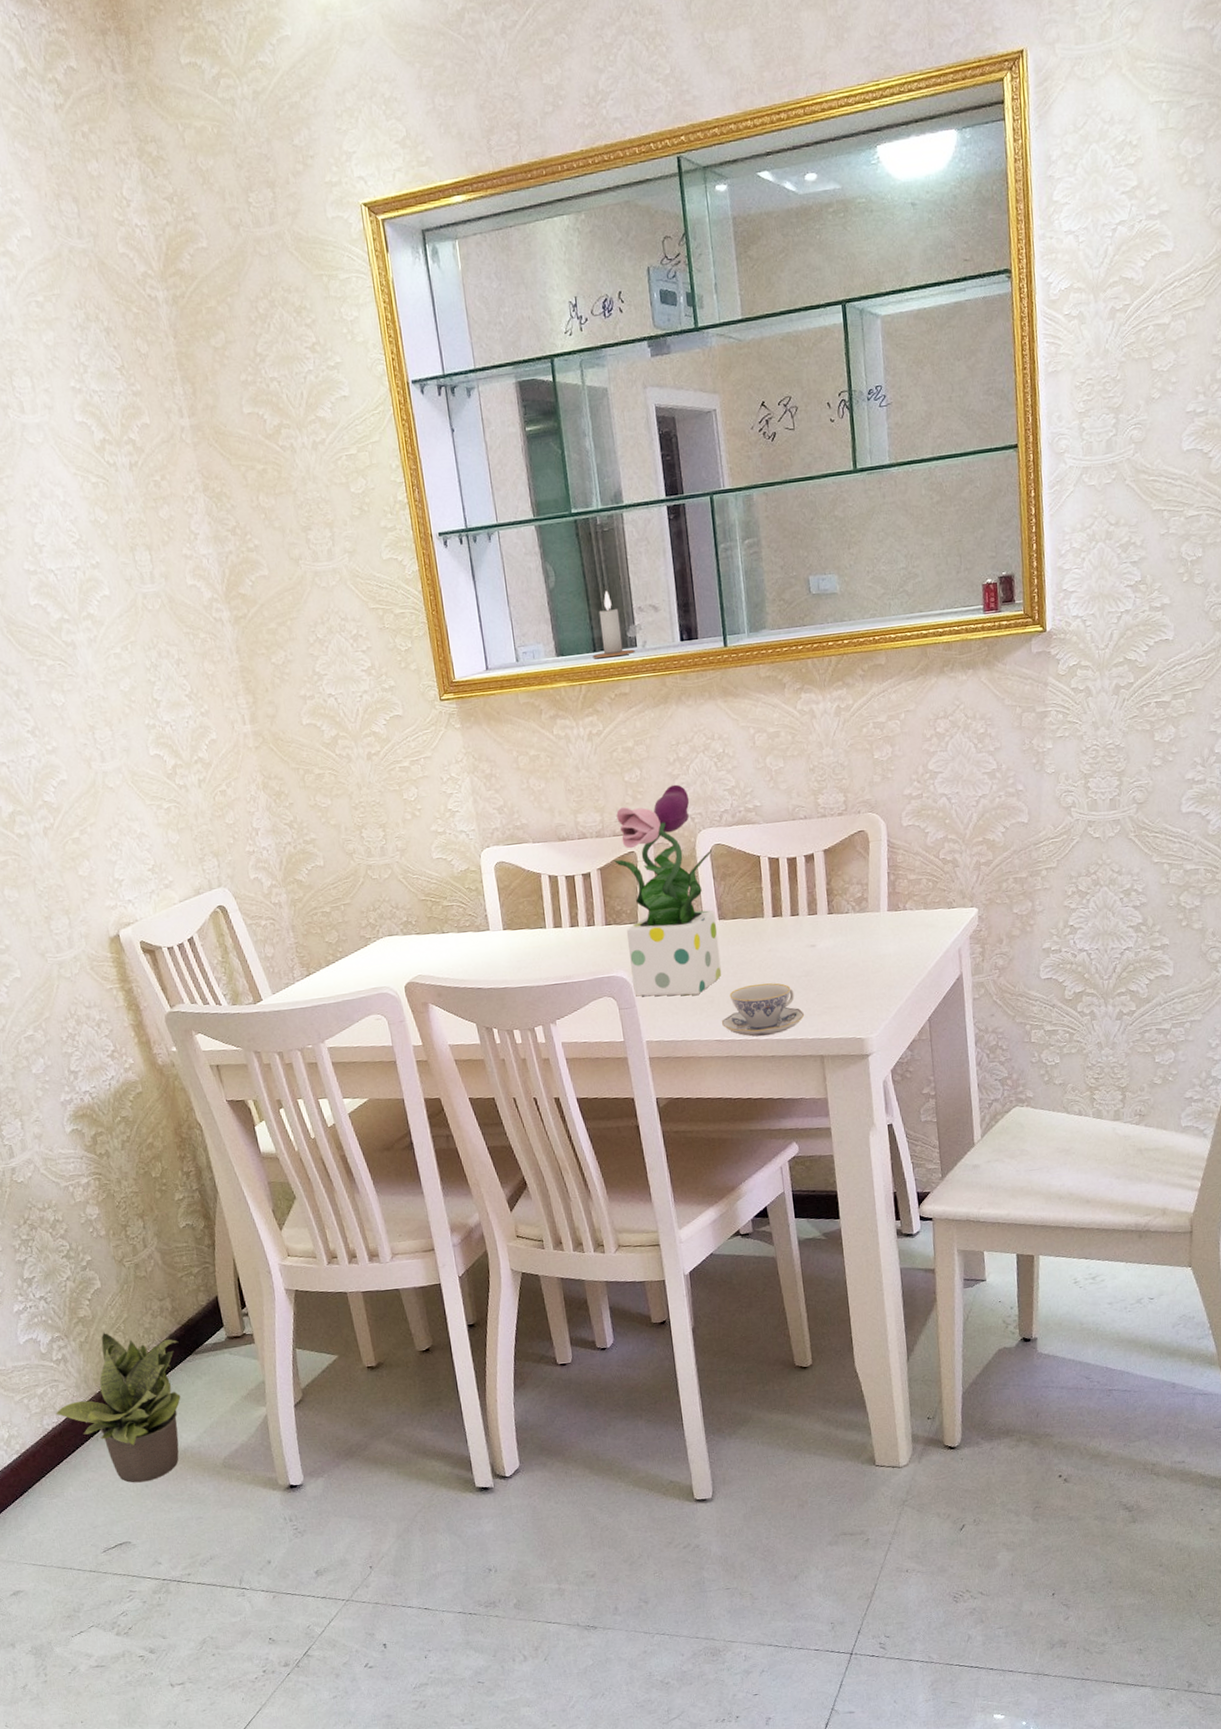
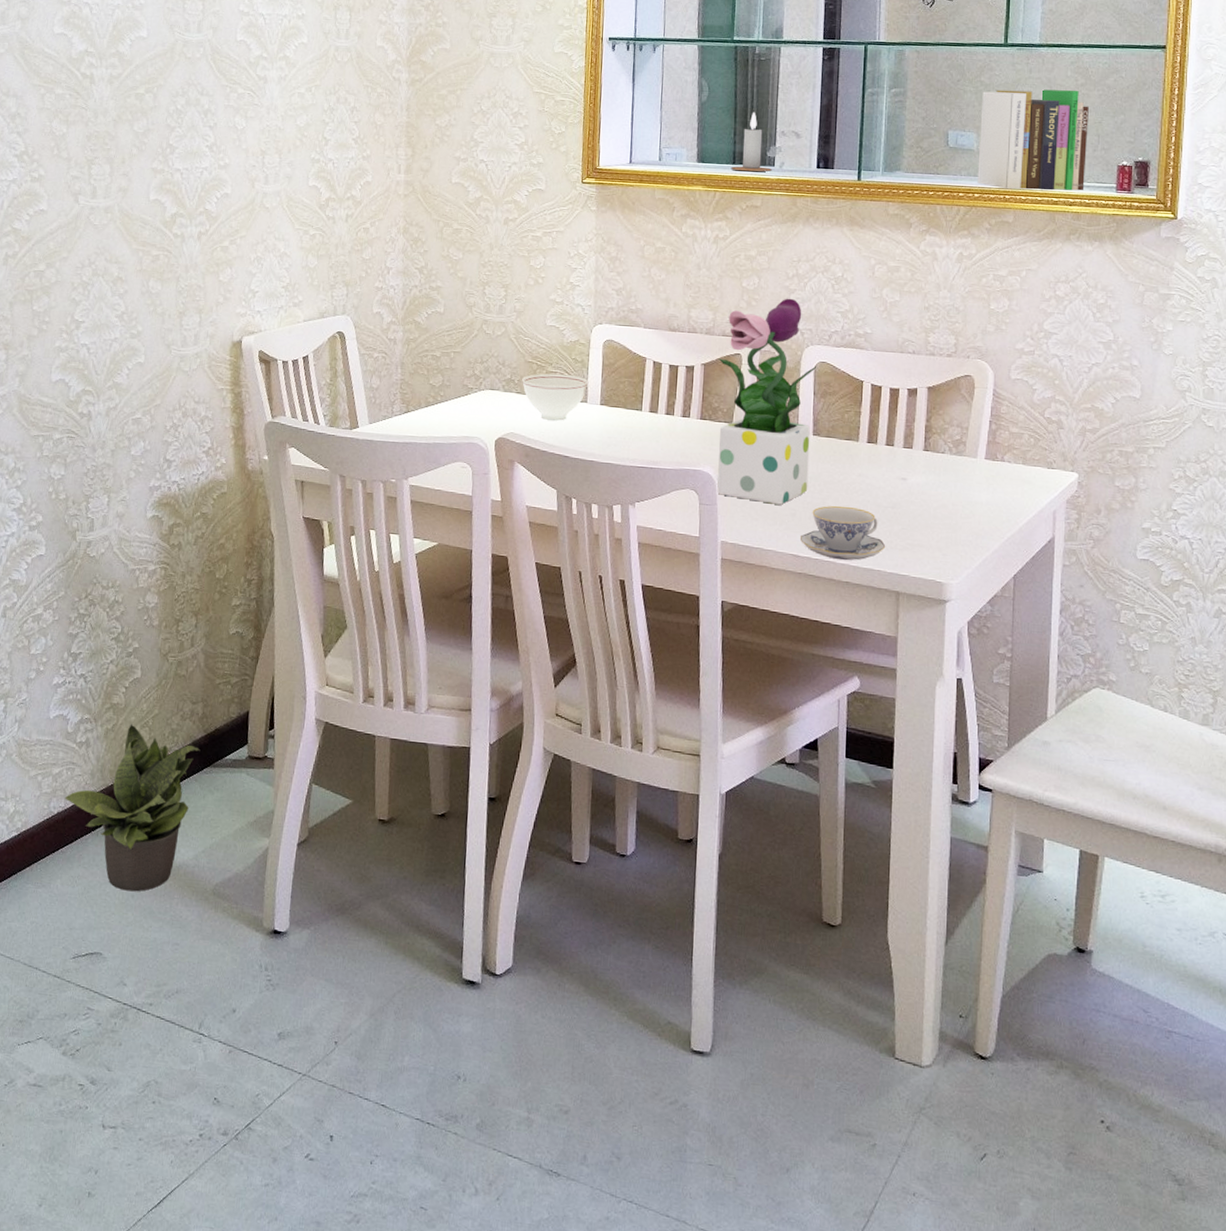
bowl: none [418,905,488,956] -> present [521,373,589,421]
books: none [838,509,952,630] -> present [977,89,1089,191]

